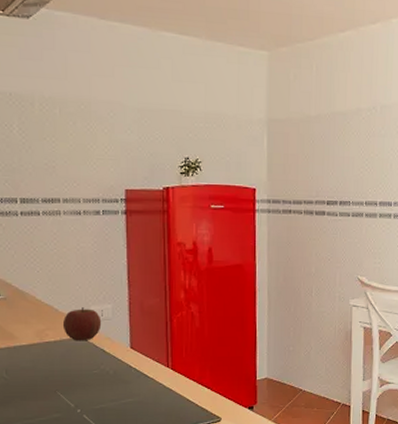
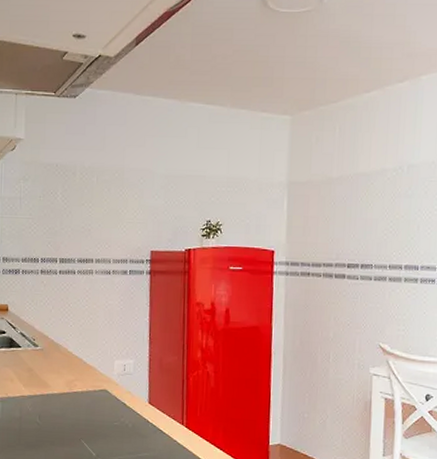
apple: present [63,307,102,341] -> none [90,361,124,394]

